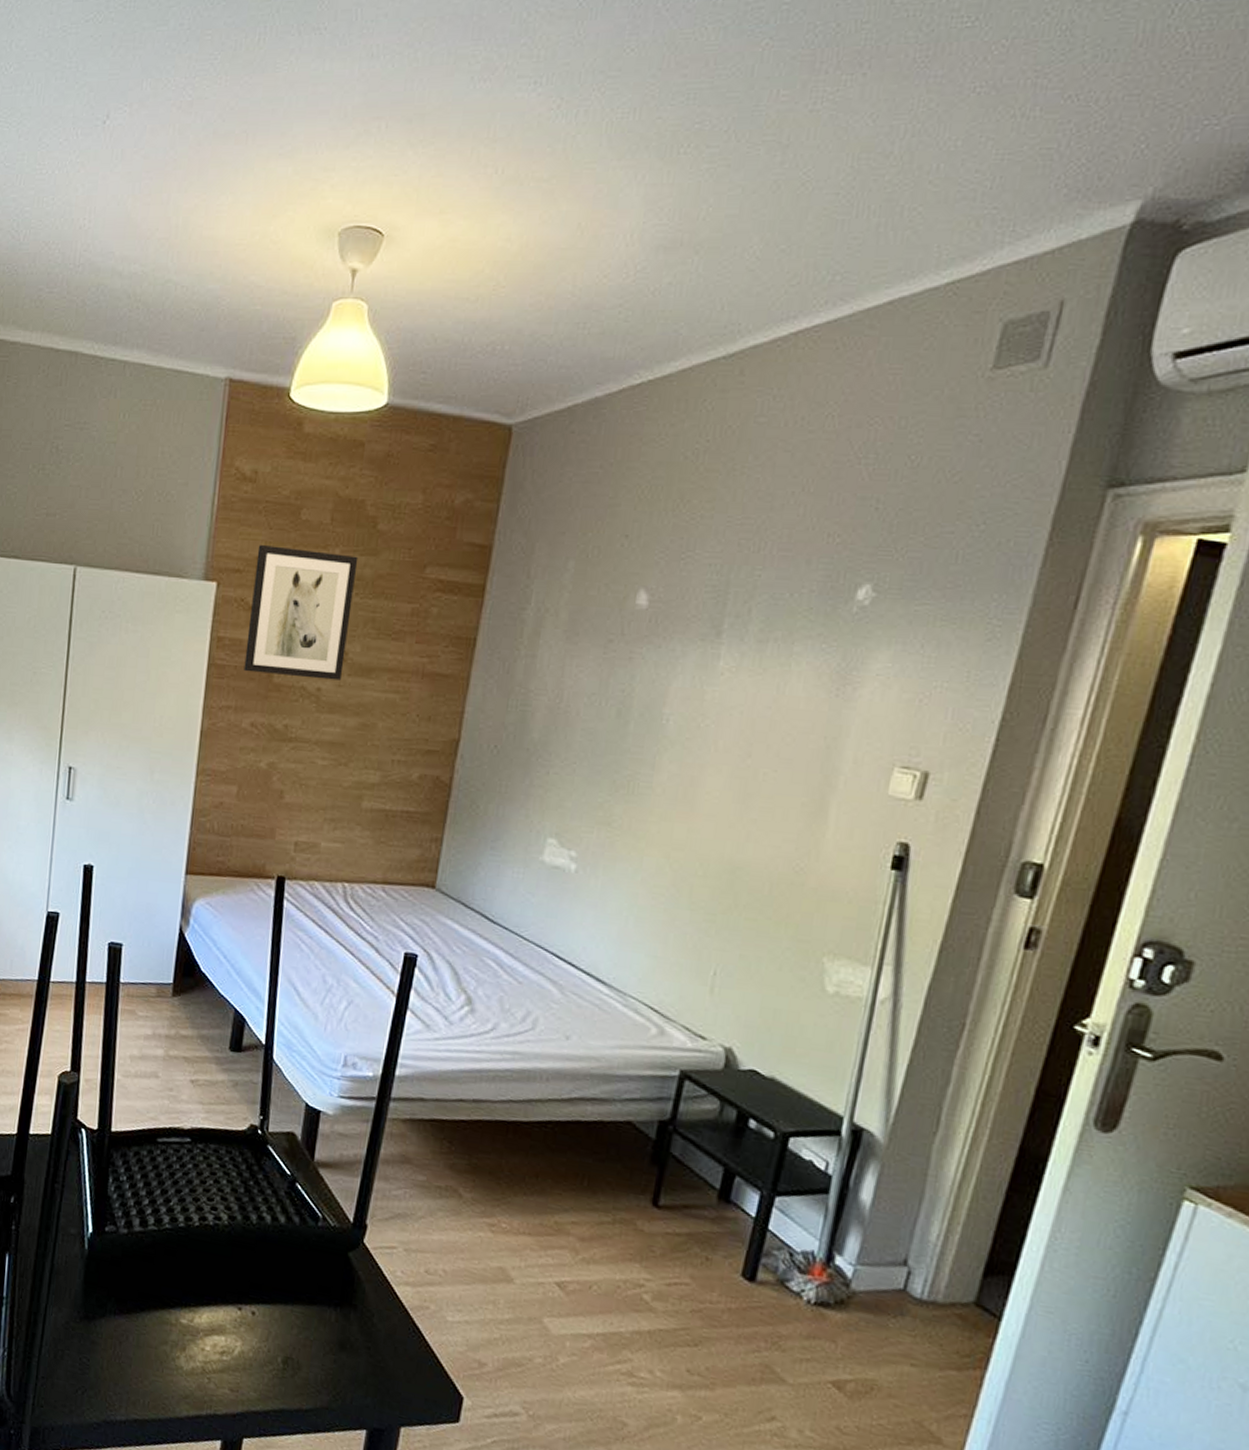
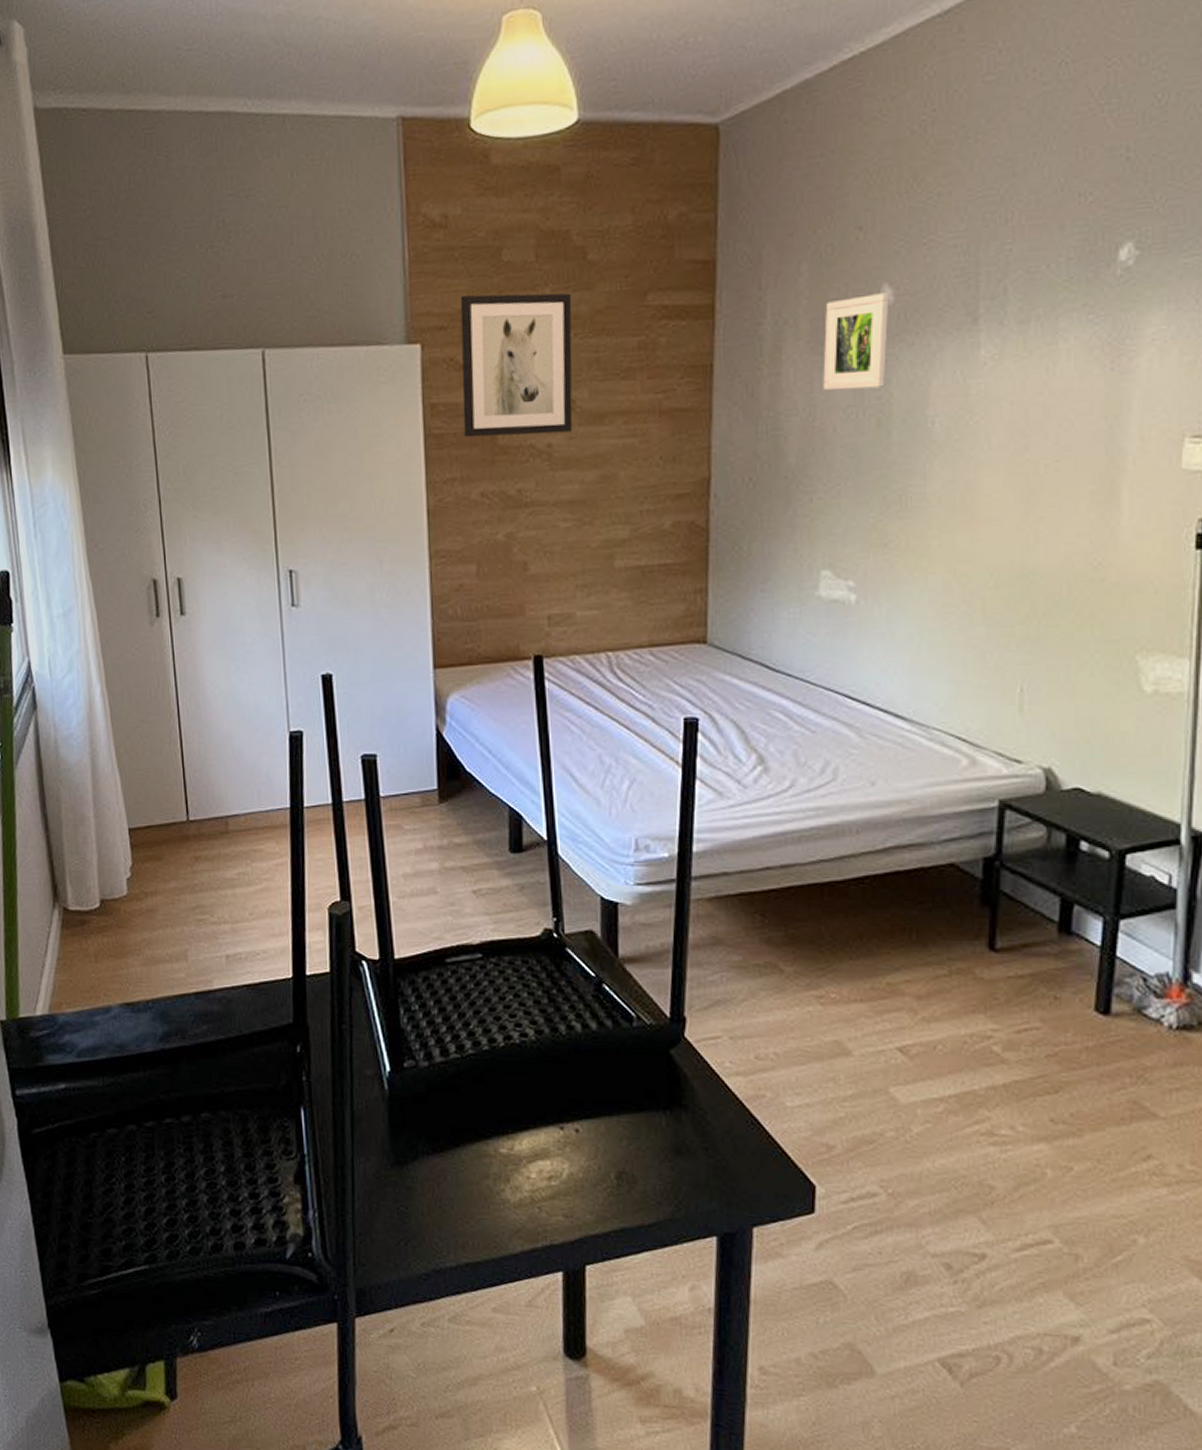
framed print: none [573,596,645,682] -> present [823,293,890,391]

